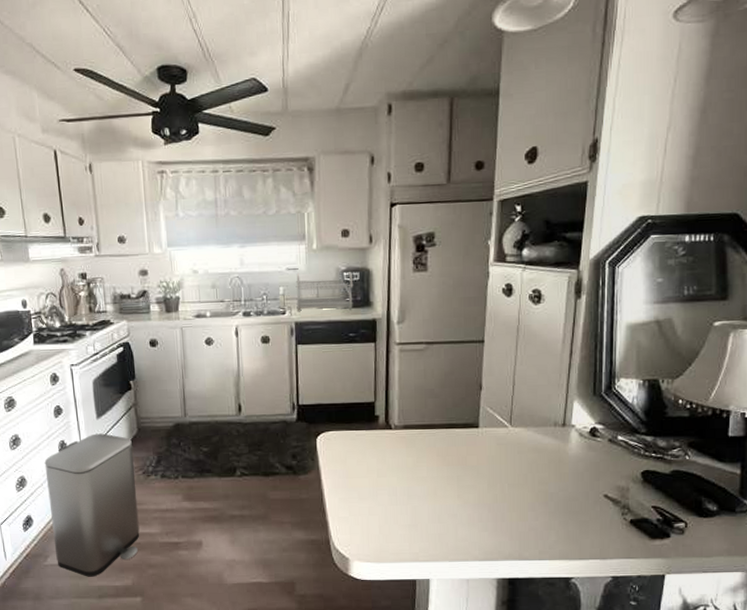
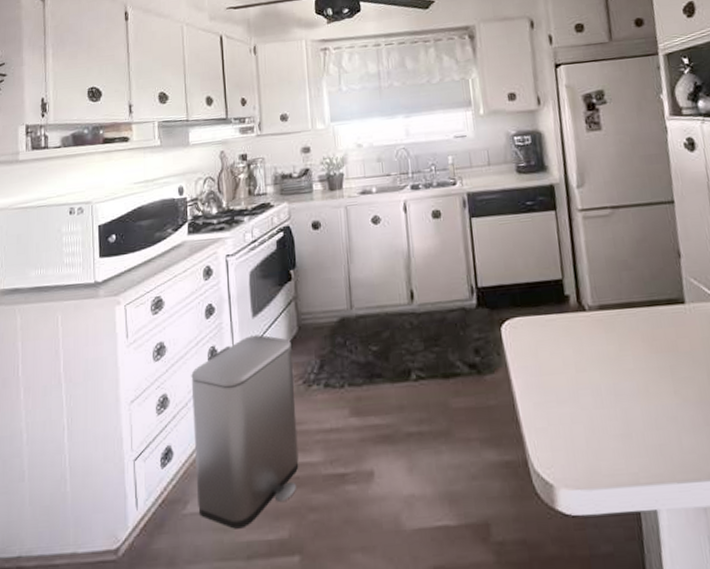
dish rack: present [295,272,354,311] -> none [464,136,528,181]

